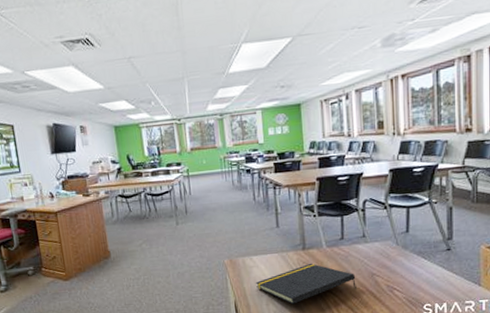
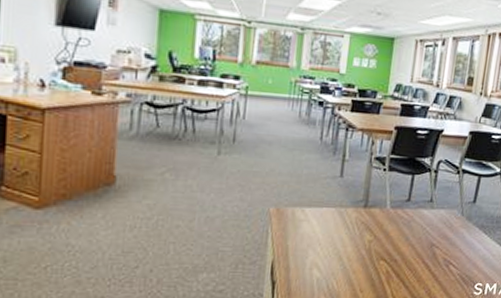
notepad: present [255,264,356,305] -> none [301,225,415,271]

